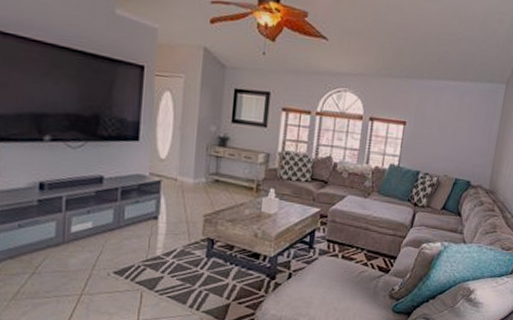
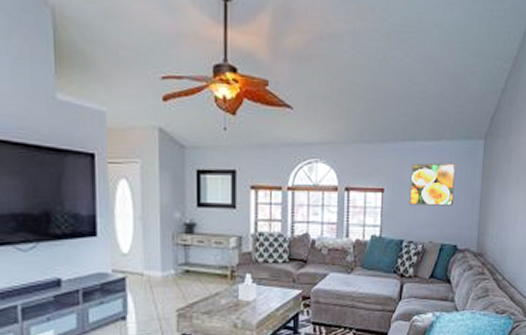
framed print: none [428,100,476,144] -> present [409,162,456,206]

